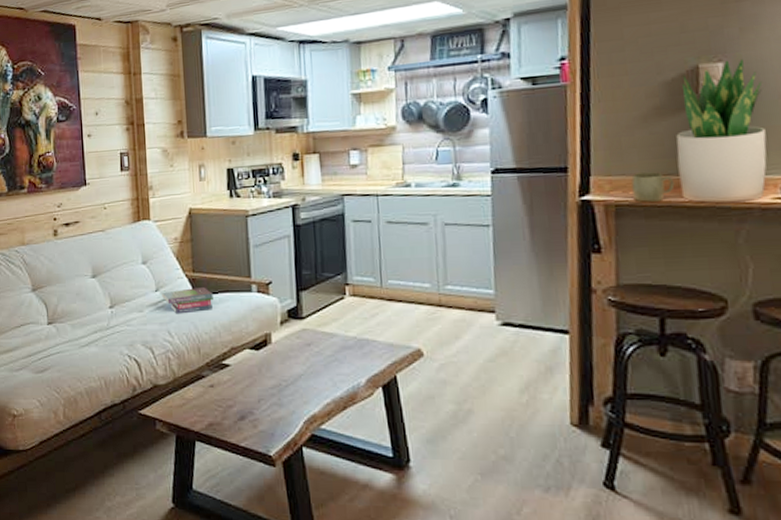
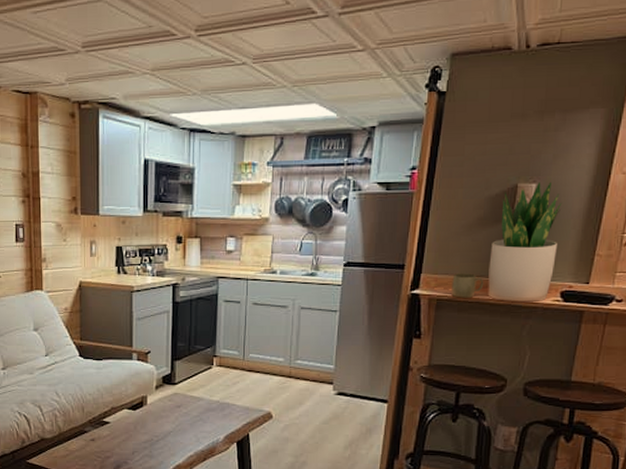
books: present [162,287,213,314] -> none [51,354,98,377]

